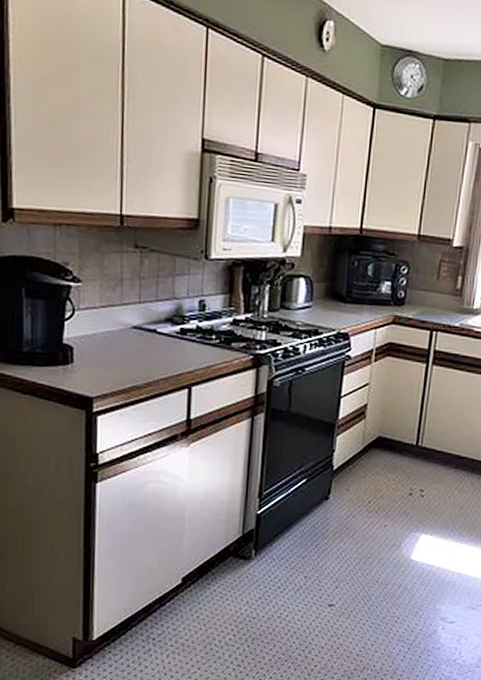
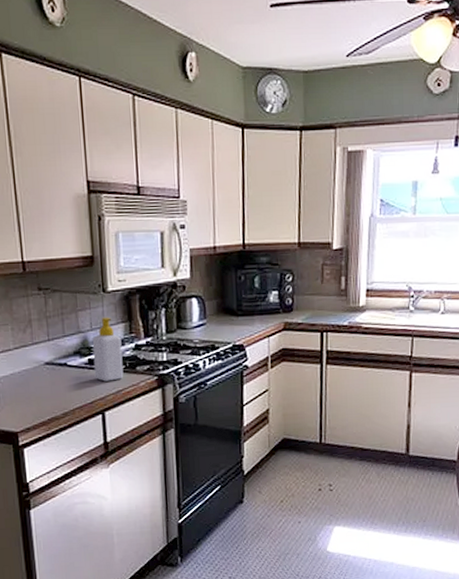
soap bottle: none [185,285,219,355] -> present [92,317,124,382]

